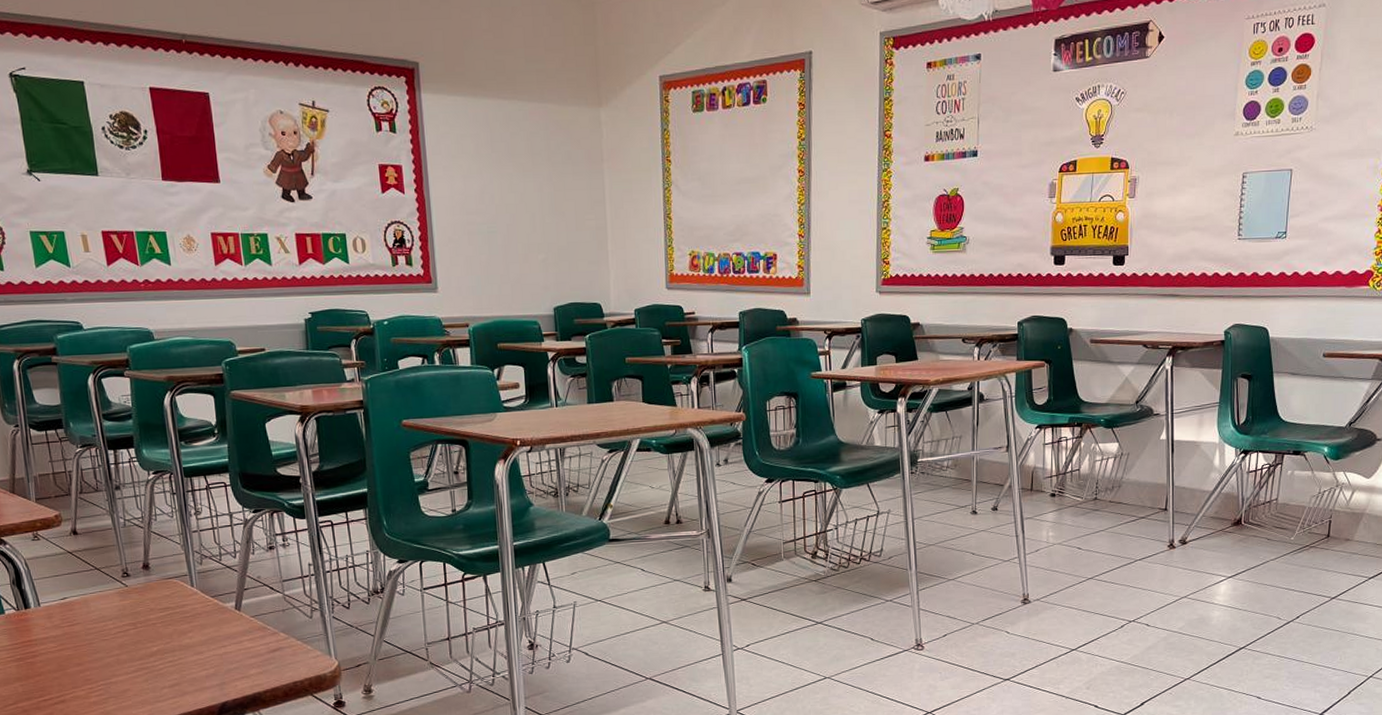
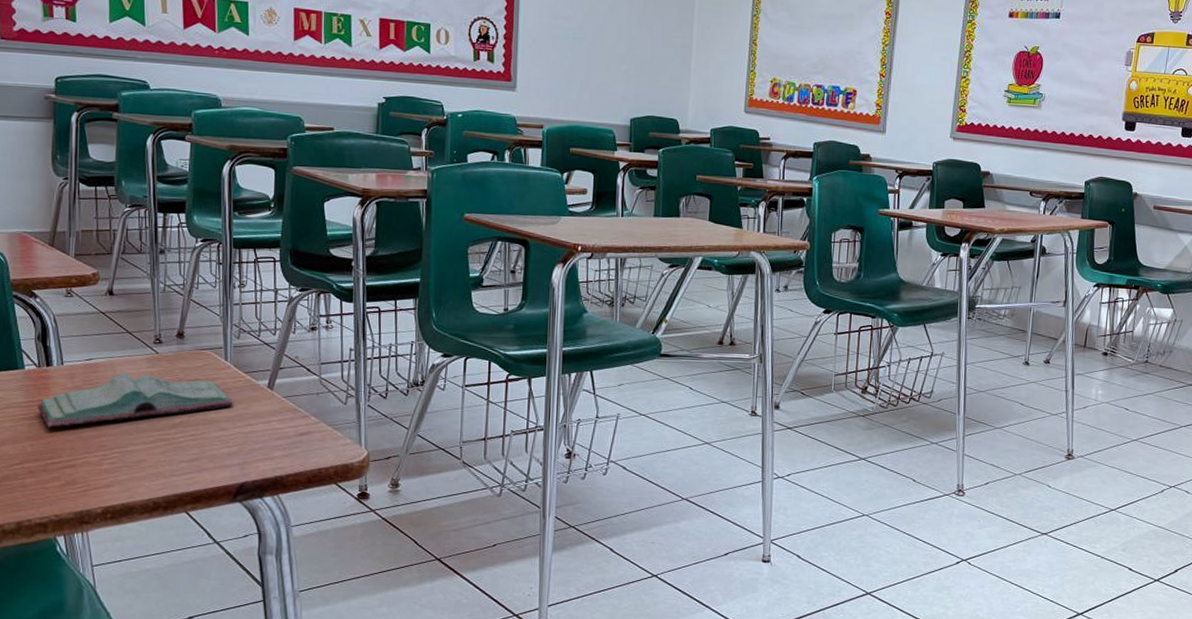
book: none [22,608,205,667] -> present [37,373,234,428]

